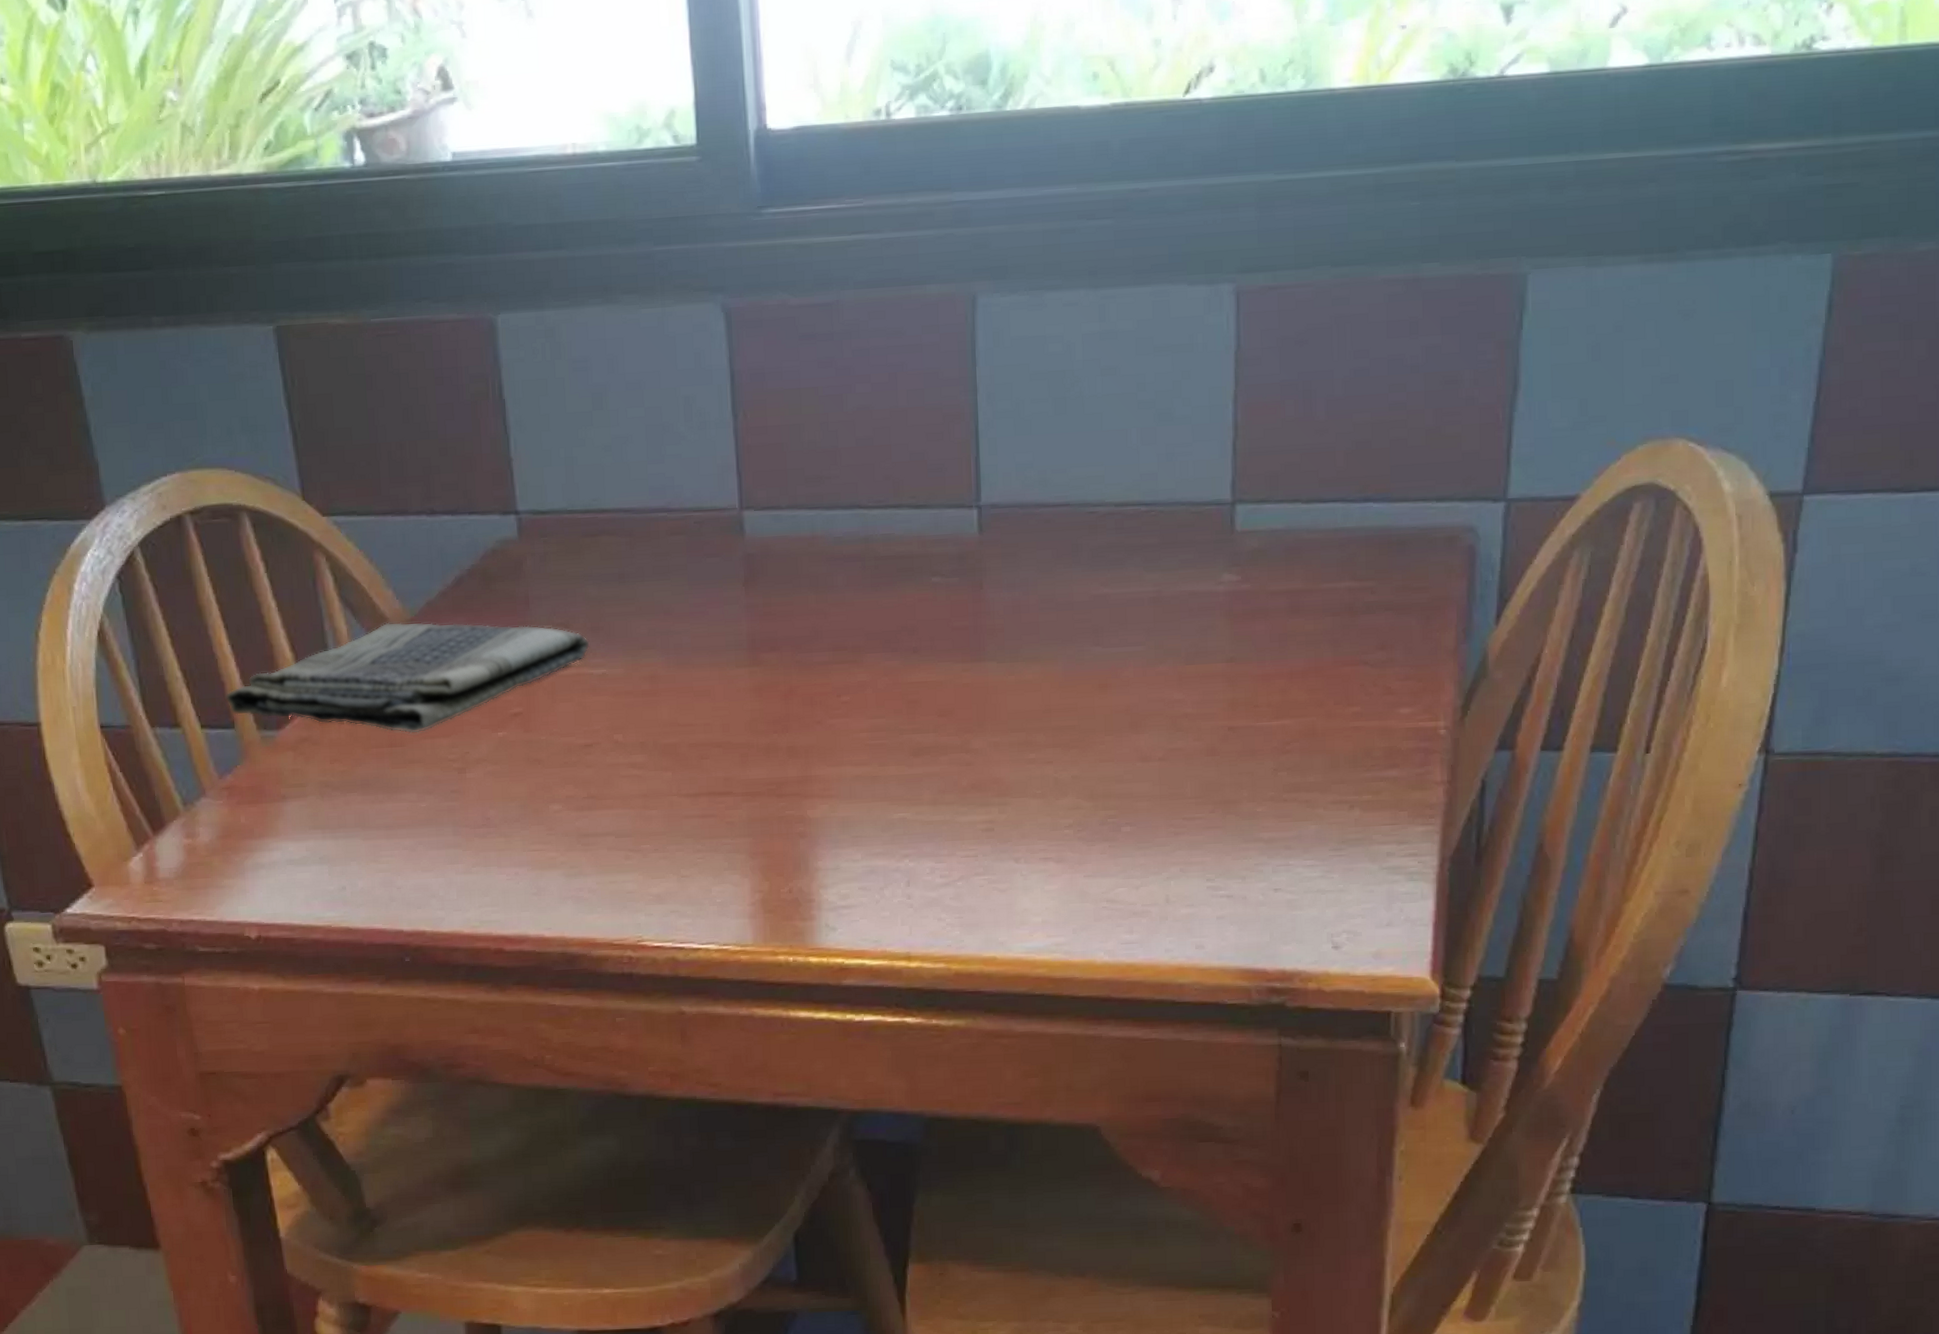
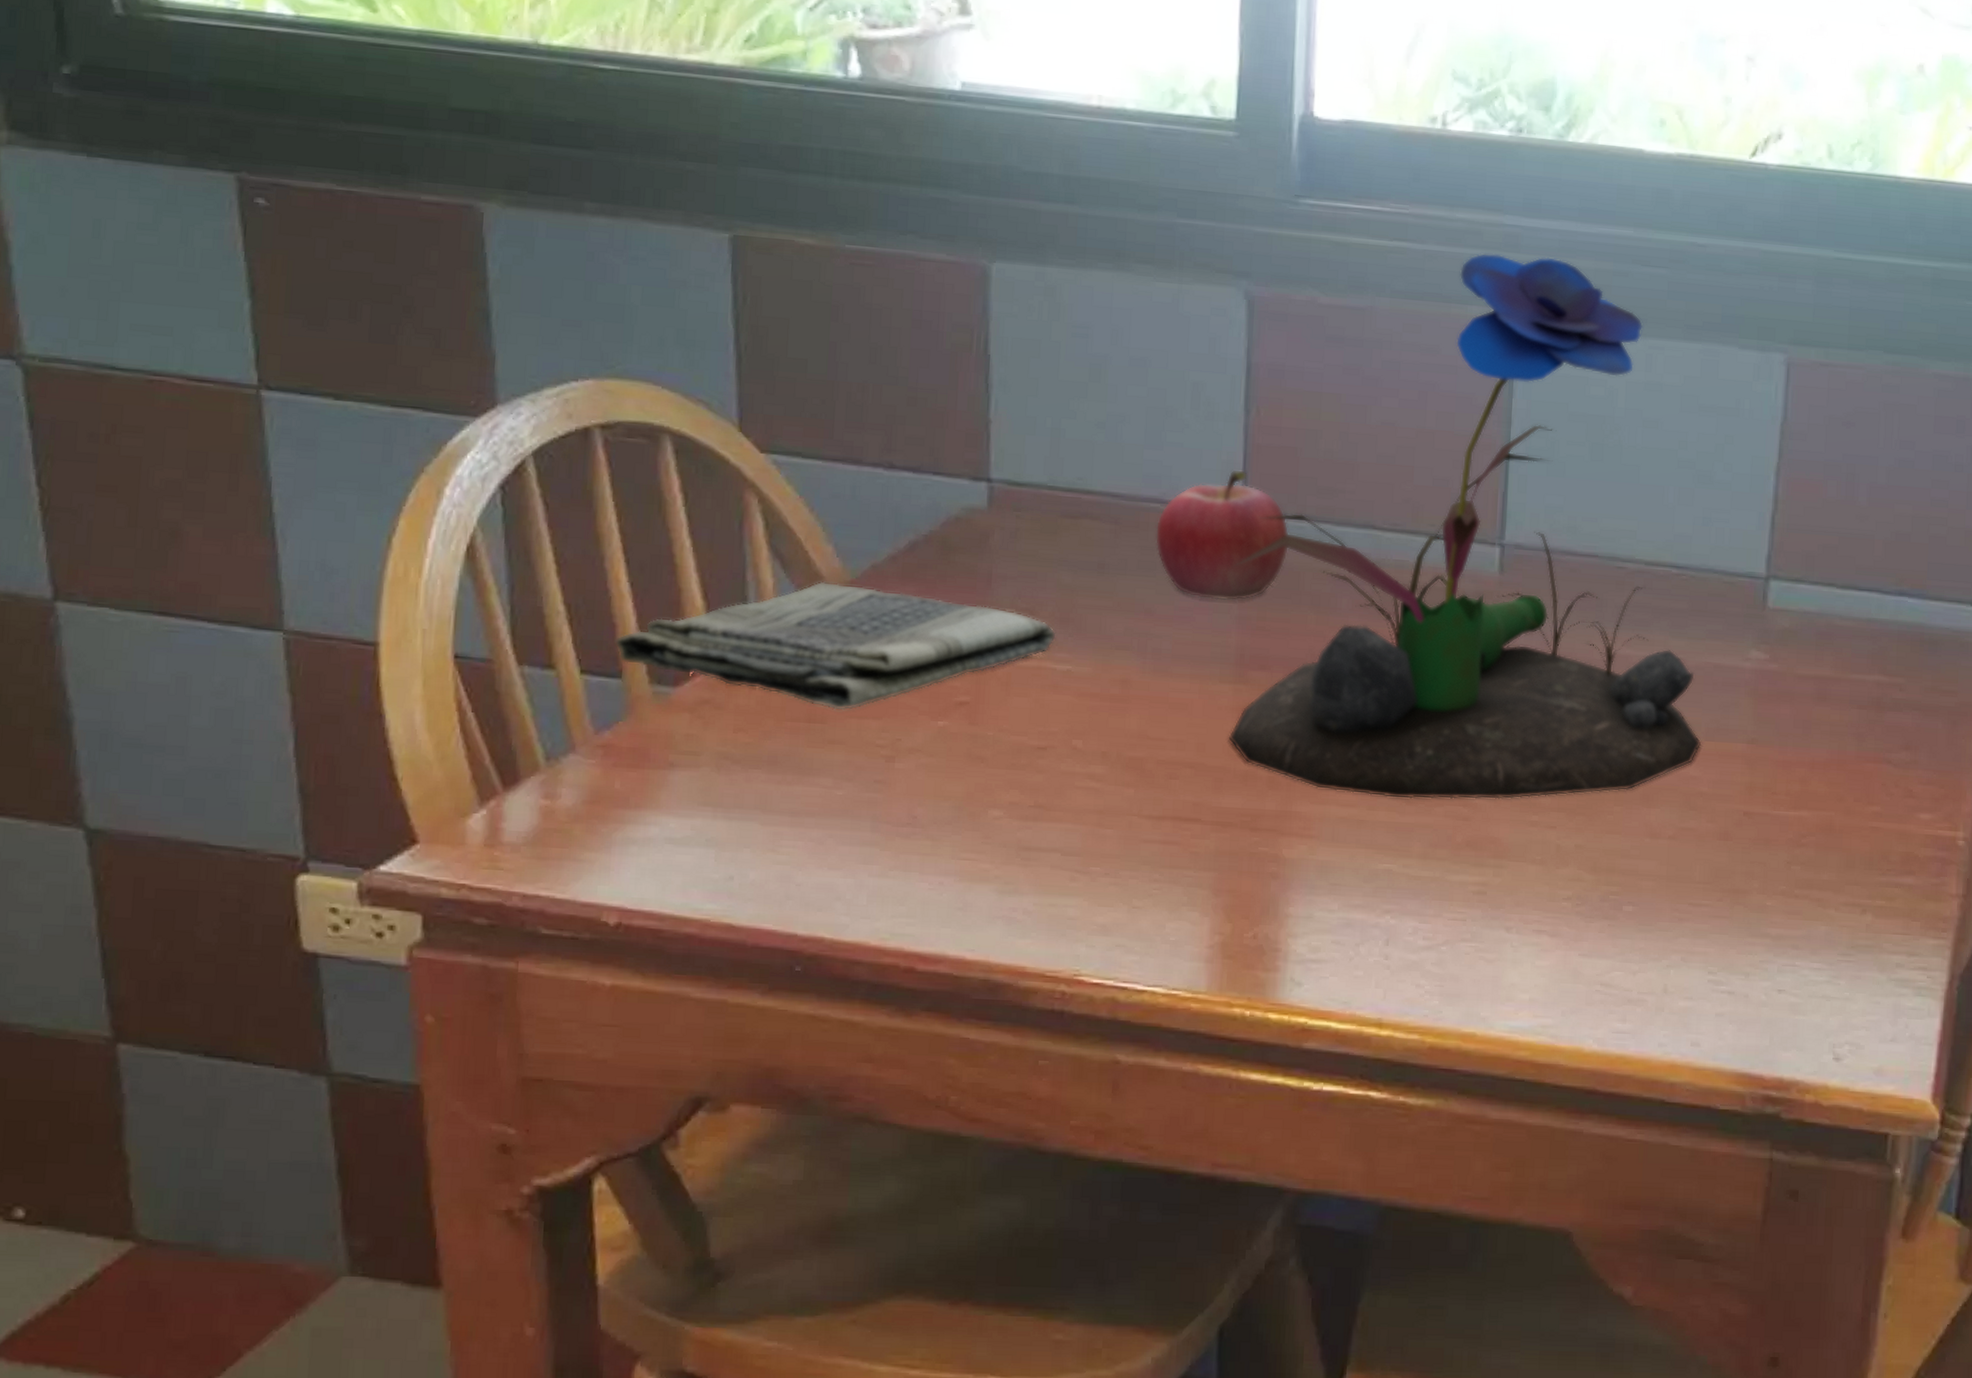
fruit: none [665,470,786,594] -> present [1154,468,1290,602]
flower: none [736,226,1183,754] -> present [1228,253,1702,800]

